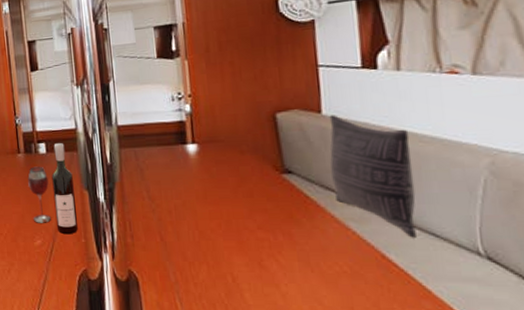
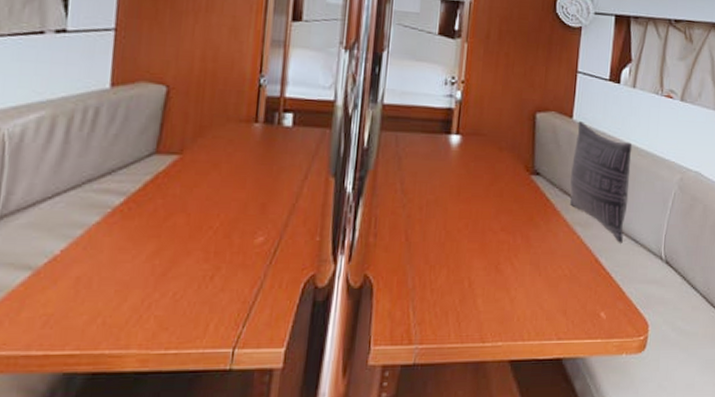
wineglass: present [27,166,51,223] -> none [260,141,289,215]
bottle: present [51,142,79,235] -> none [287,115,320,231]

